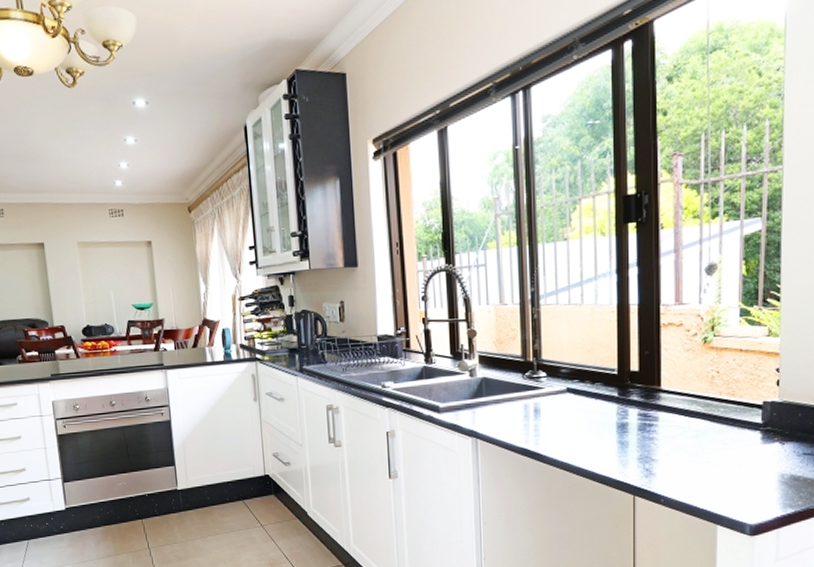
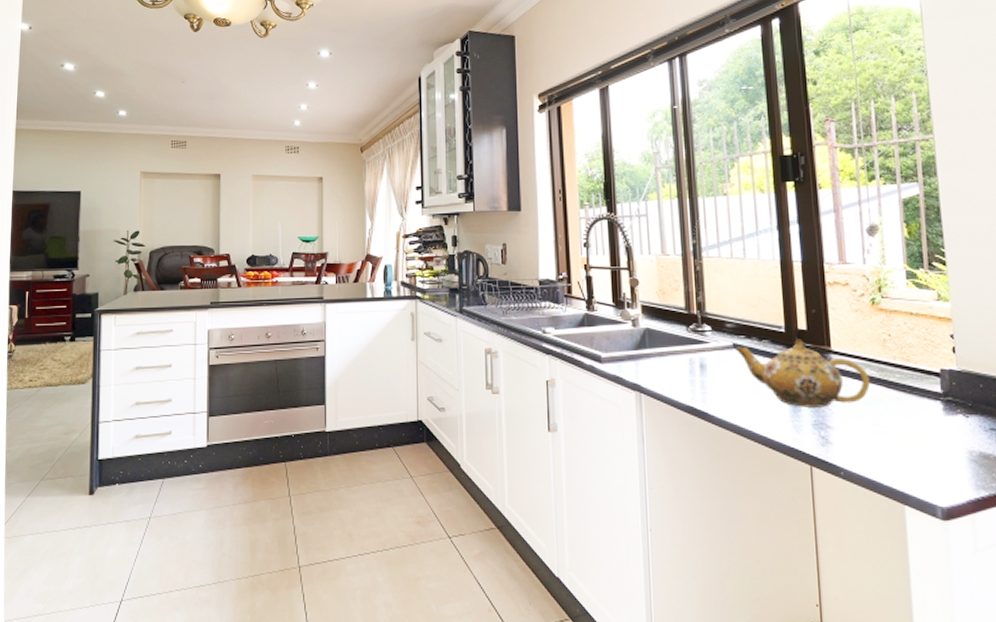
teapot: none [568,379,696,444] -> present [735,338,871,408]

